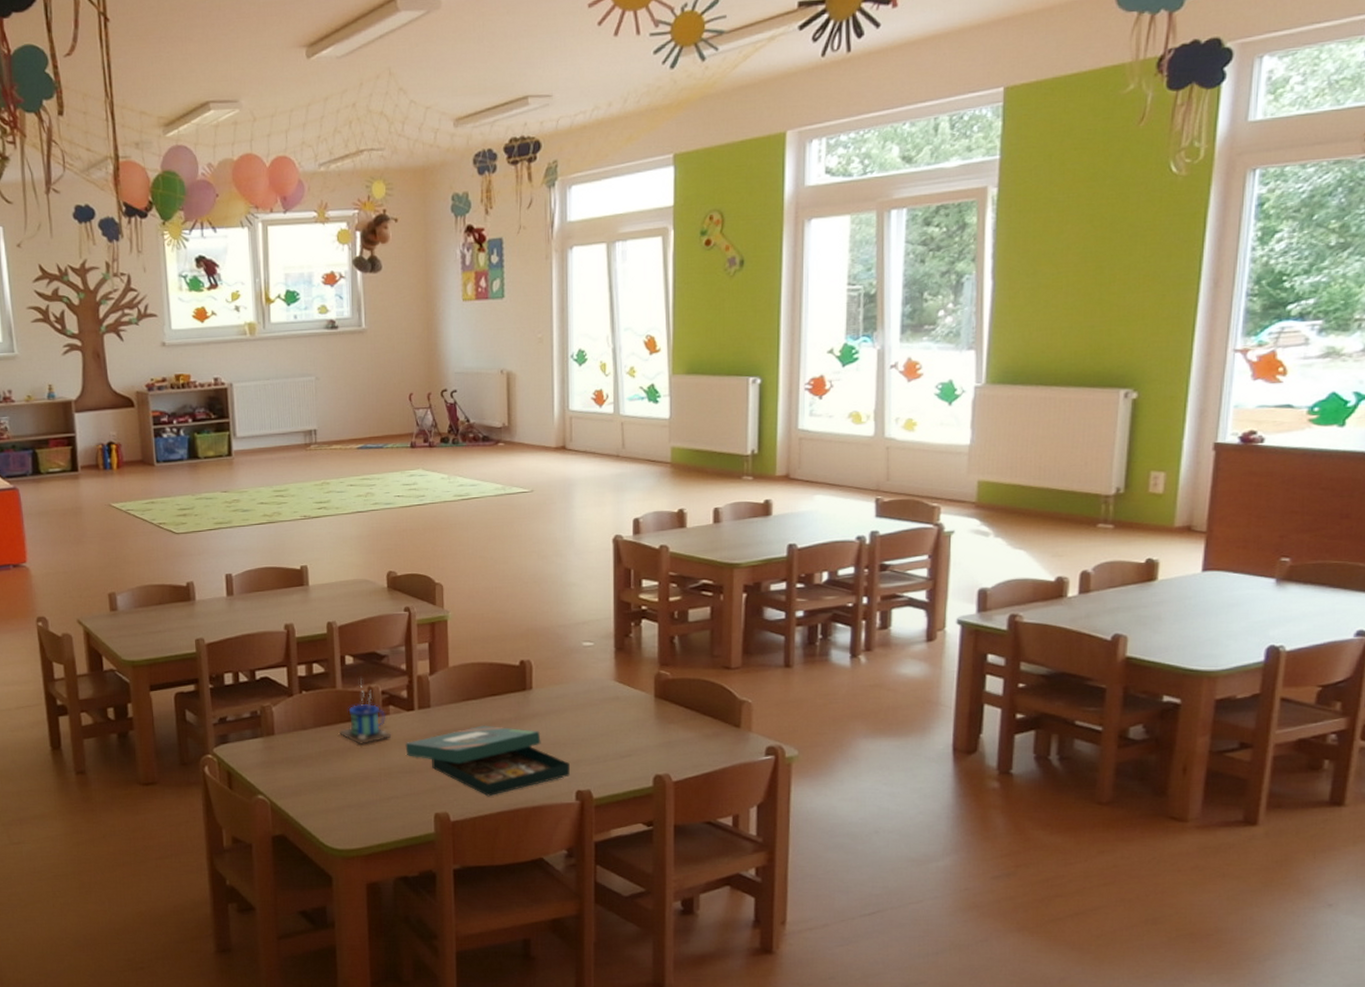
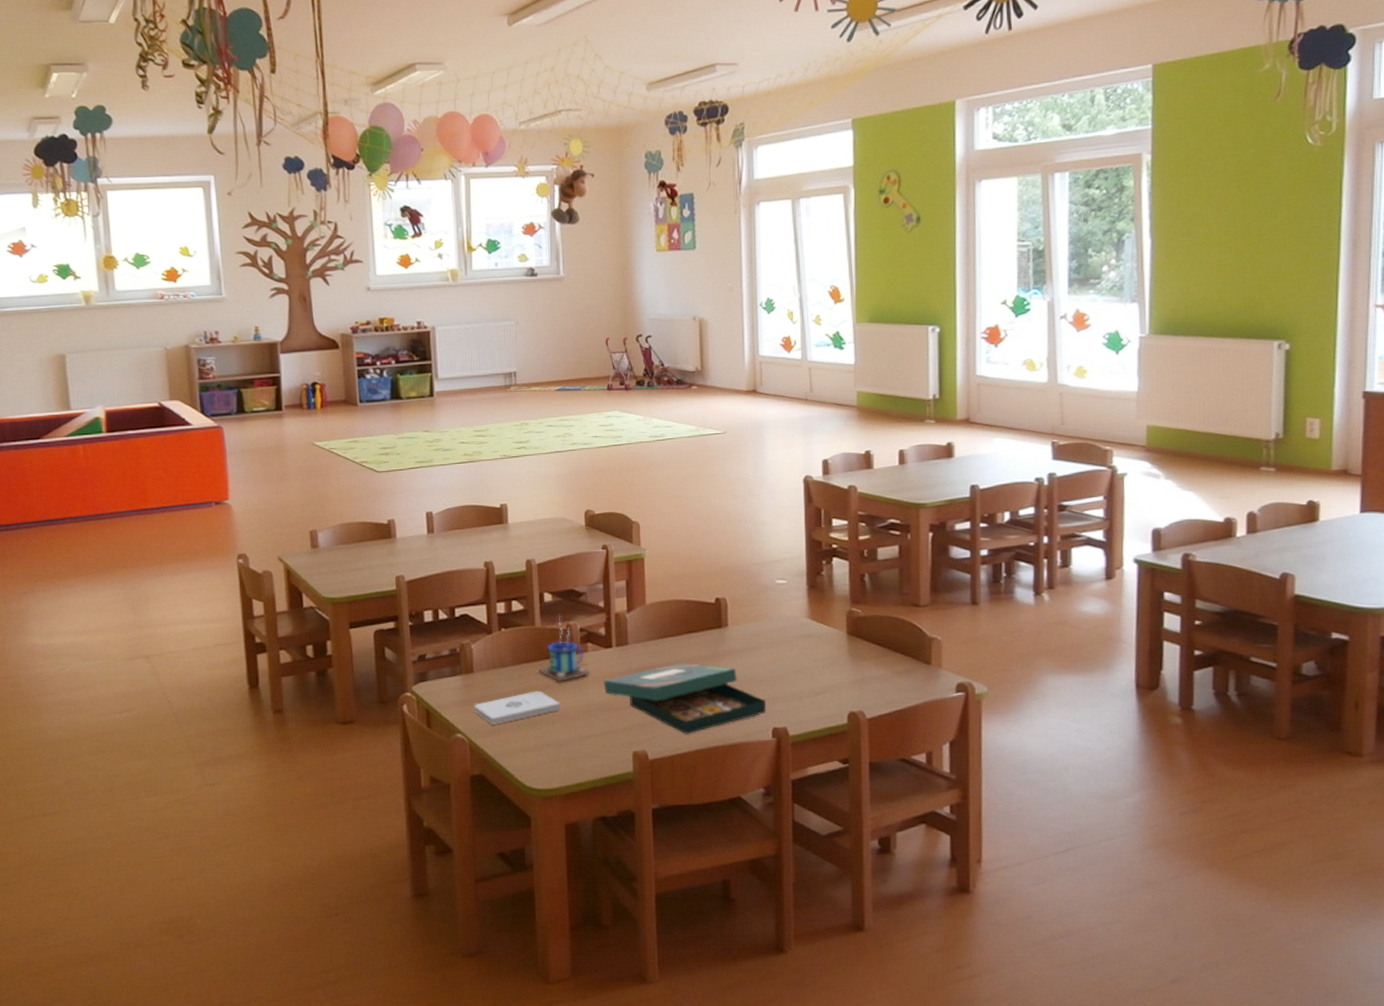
notepad: none [275,753,362,787] -> present [474,691,561,726]

